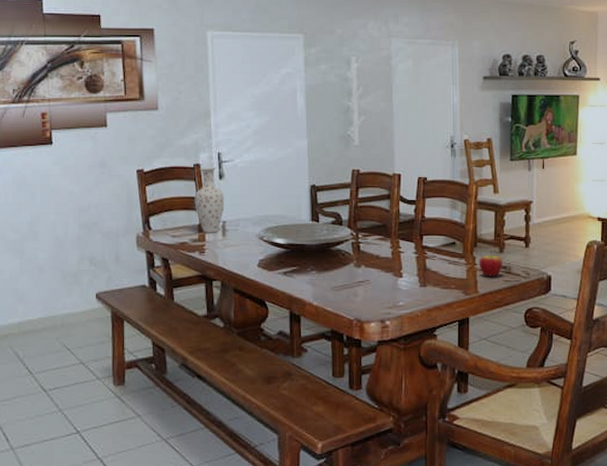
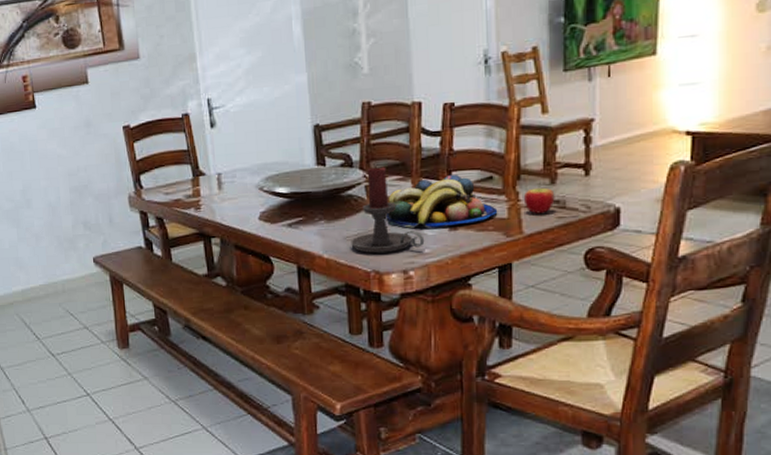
vase: present [194,167,225,233] -> none [185,115,219,188]
candle holder: none [337,227,400,304] -> present [351,167,425,254]
fruit bowl: none [369,238,459,284] -> present [387,174,498,228]

